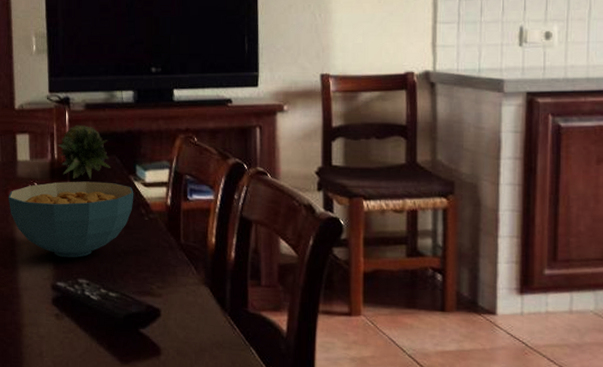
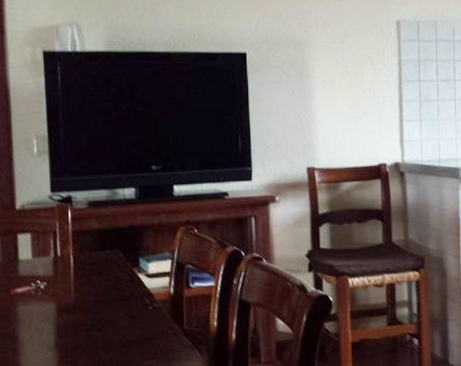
cereal bowl: present [8,181,134,258] -> none [9,275,138,352]
fruit: present [57,124,111,179] -> none [60,221,115,274]

